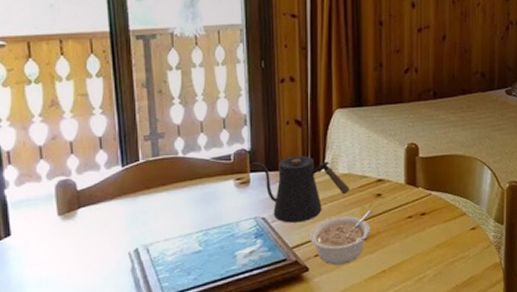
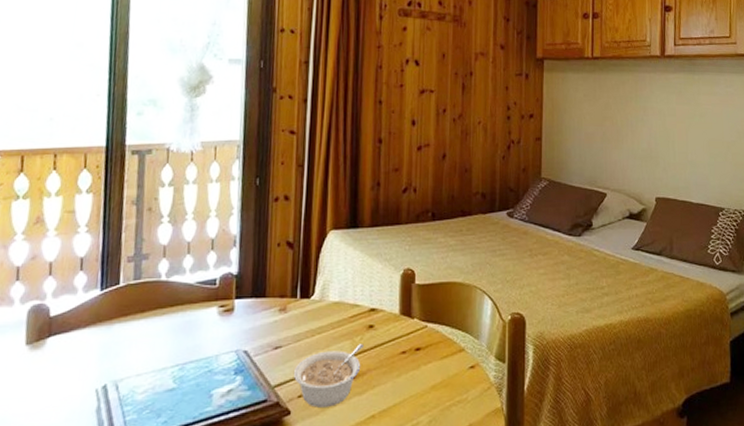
kettle: present [252,156,350,223] -> none [238,281,341,357]

